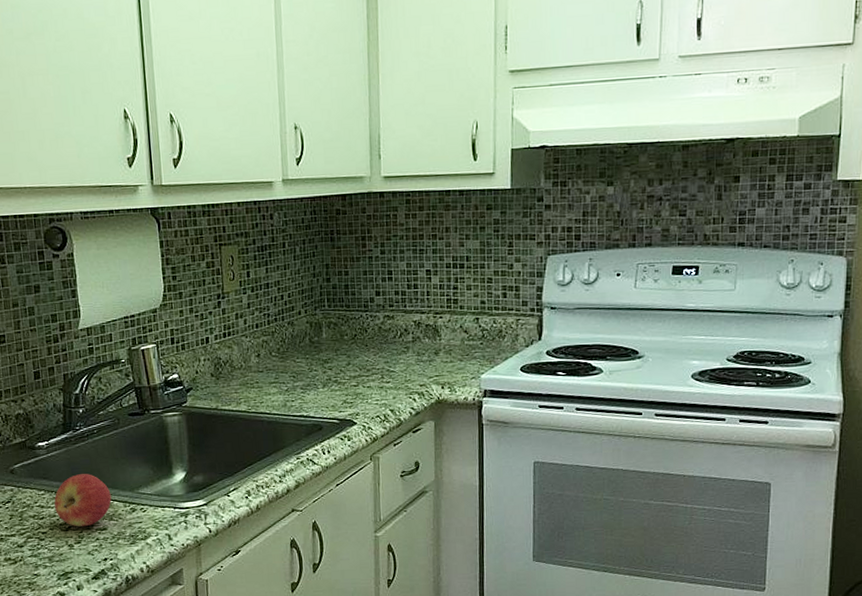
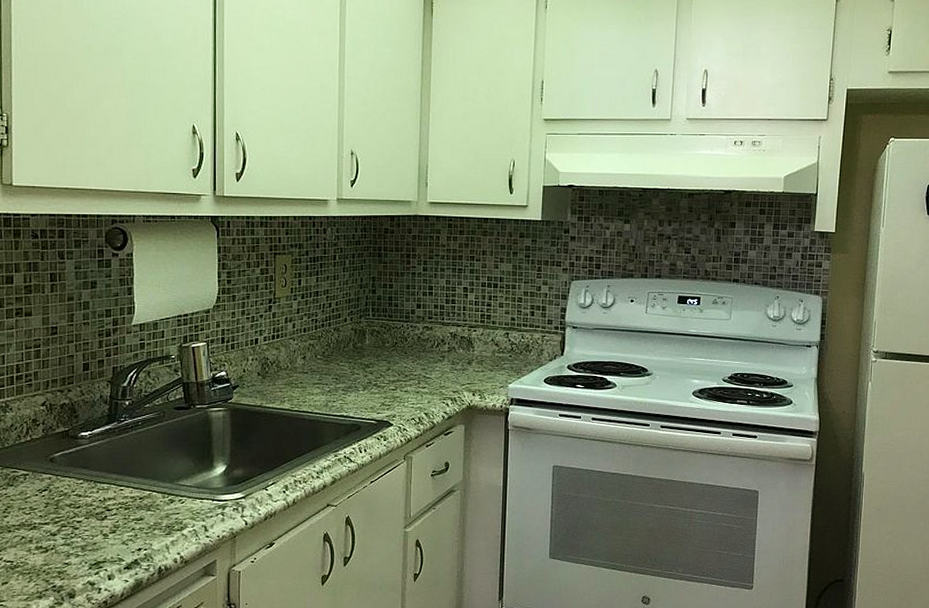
apple: present [54,474,112,527] -> none [92,464,151,517]

